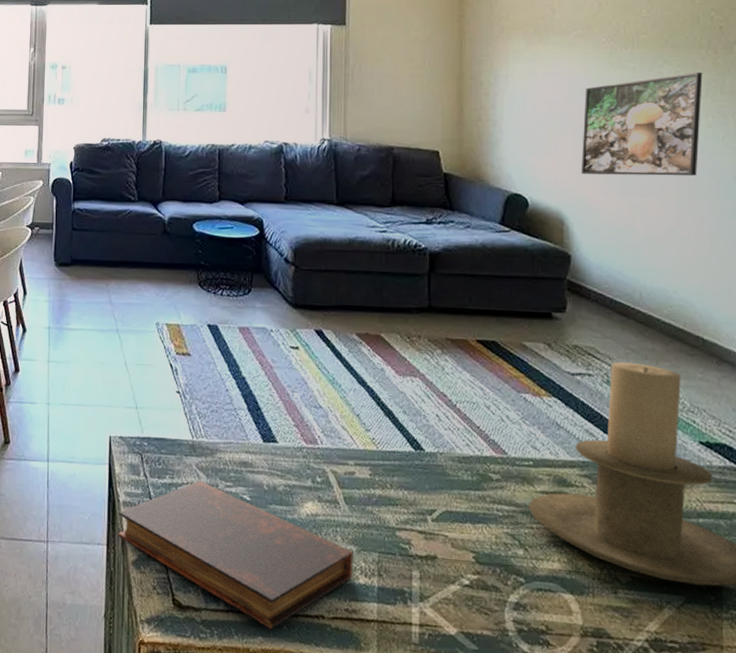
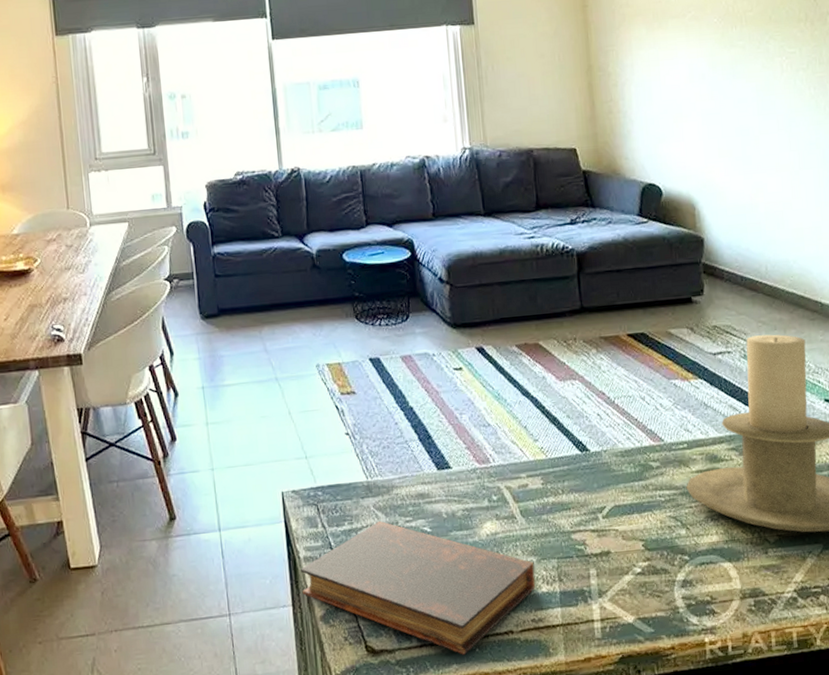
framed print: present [582,72,703,176] -> none [703,45,805,157]

